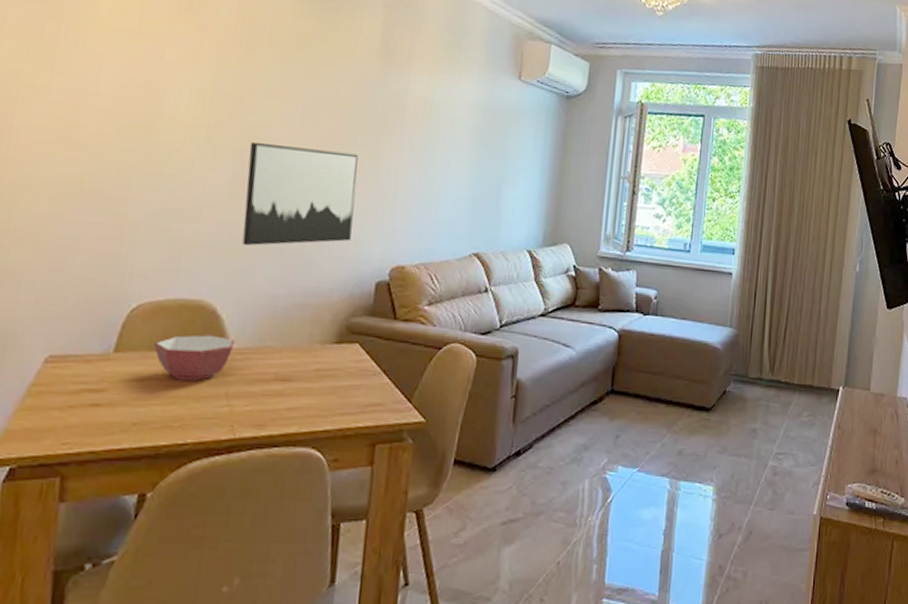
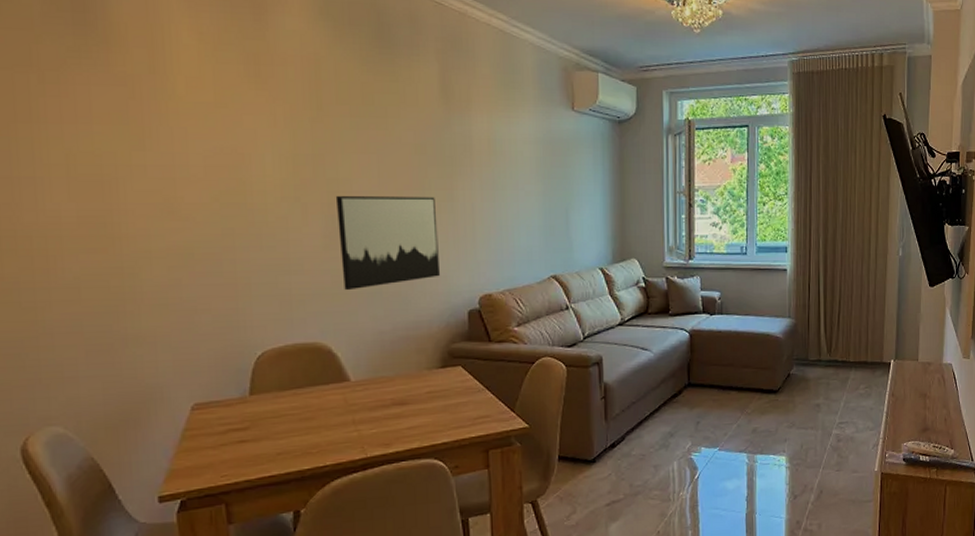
bowl: present [154,335,235,381] -> none [283,372,353,413]

